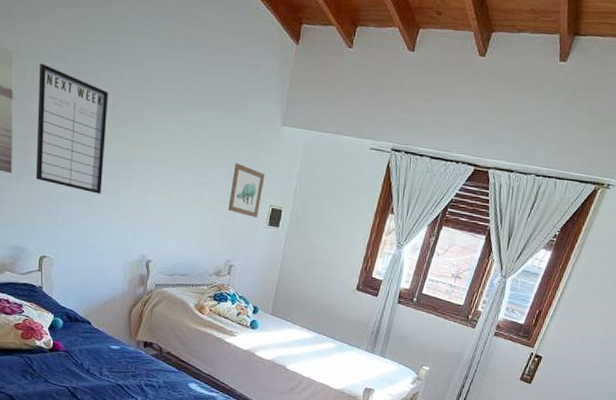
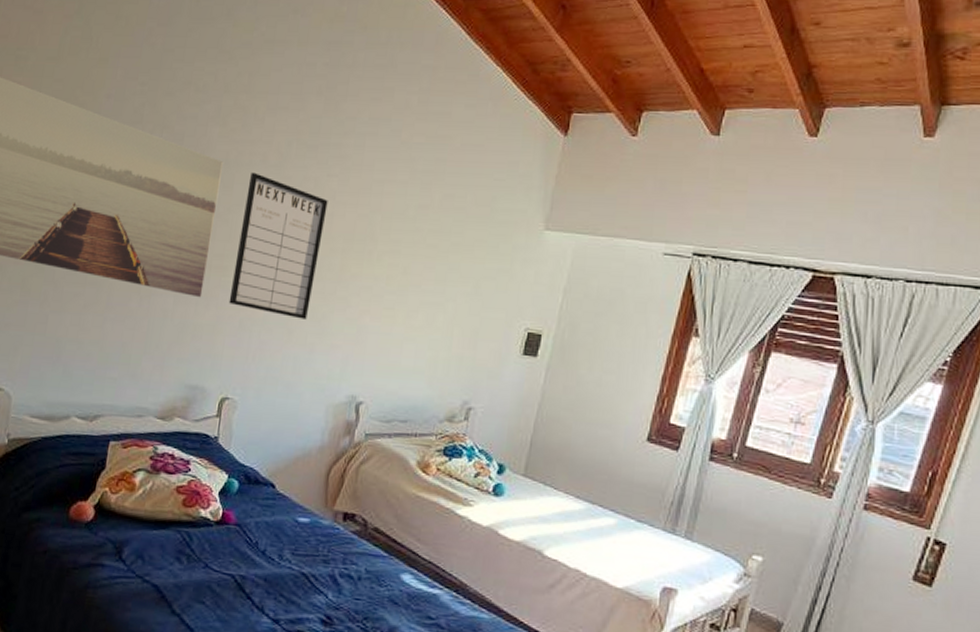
wall art: present [228,163,265,218] -> none [469,277,520,345]

